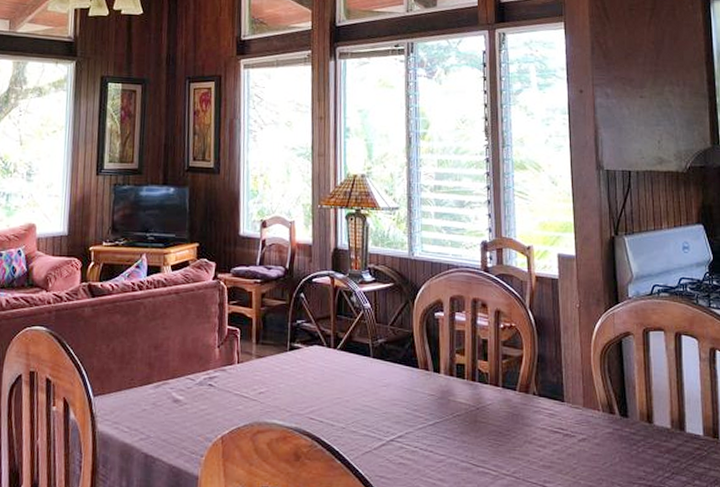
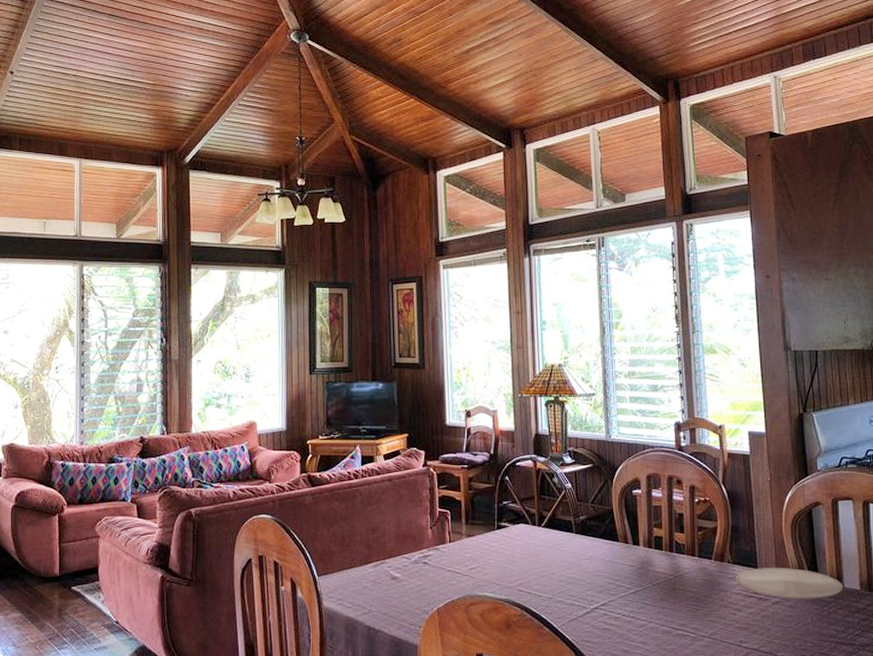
plate: none [541,401,654,437] -> present [736,568,844,599]

